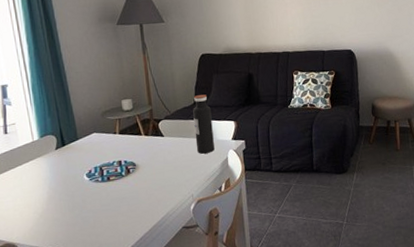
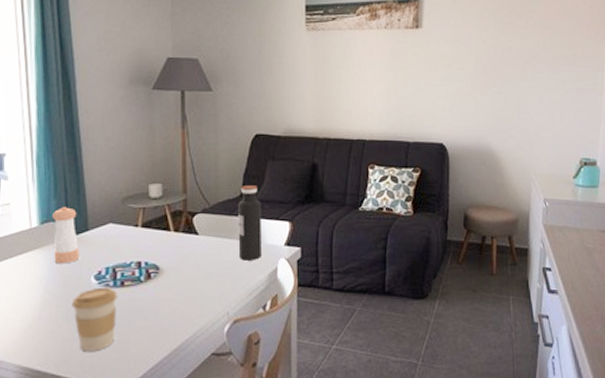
pepper shaker: none [49,123,73,167] -> present [52,207,79,264]
coffee cup: none [71,182,107,232] -> present [71,287,118,351]

